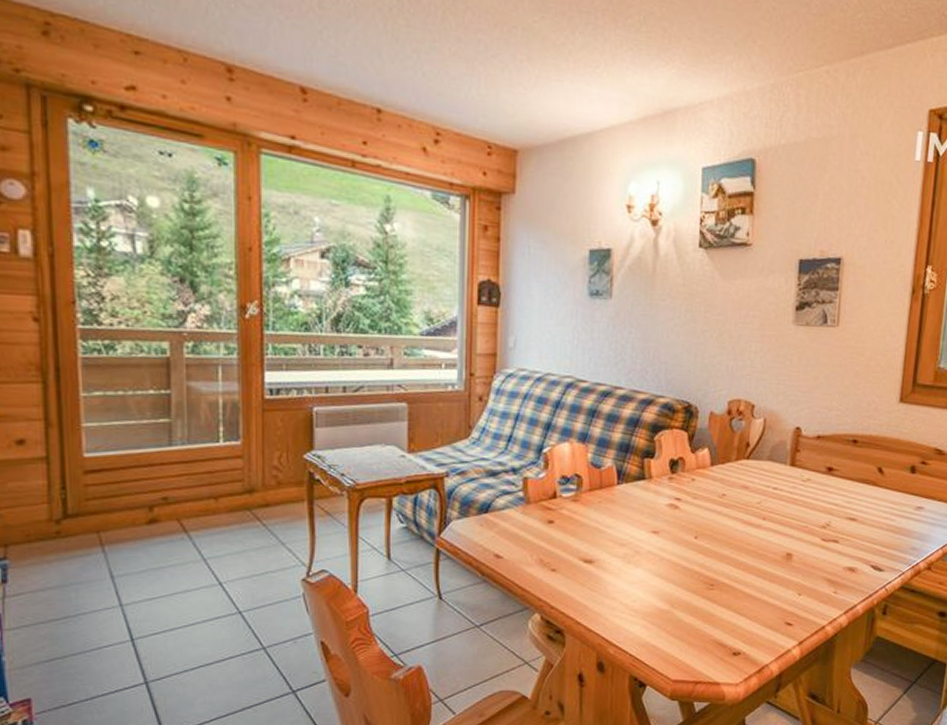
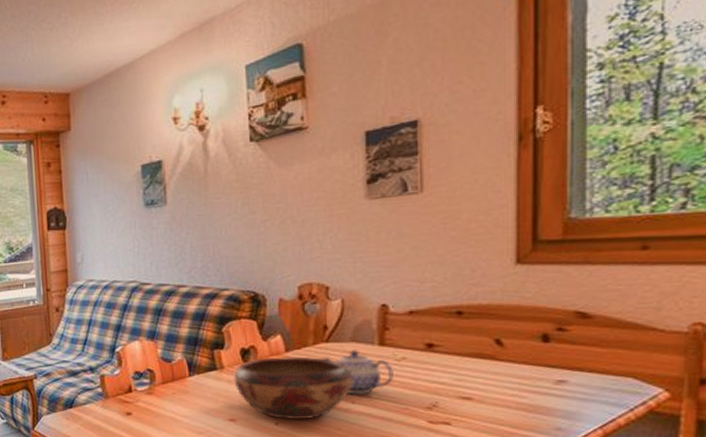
decorative bowl: none [660,470,765,535] -> present [234,356,352,420]
teapot: none [741,468,801,512] -> present [321,350,395,395]

